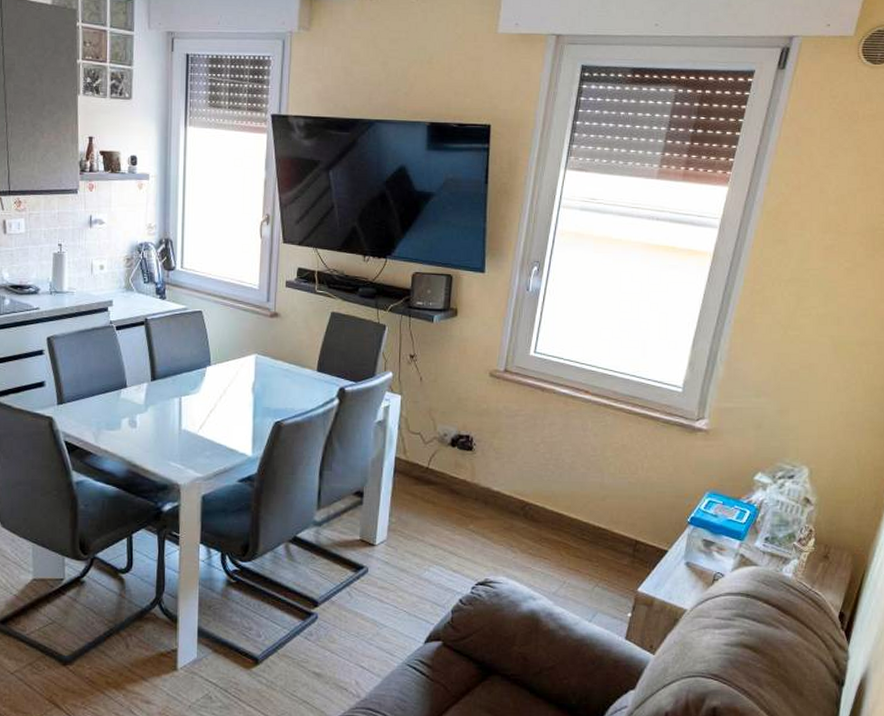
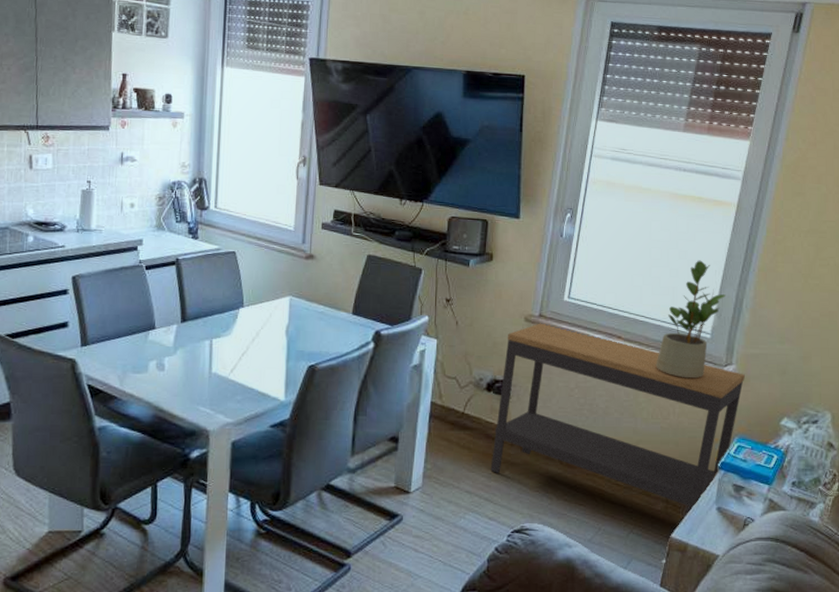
console table: none [454,378,718,566] -> present [490,323,745,511]
potted plant: none [624,312,700,433] -> present [656,260,726,379]

